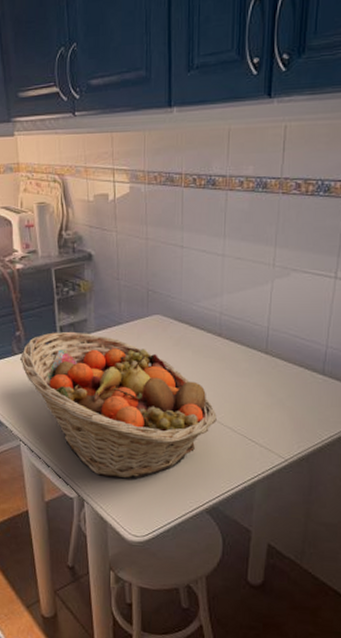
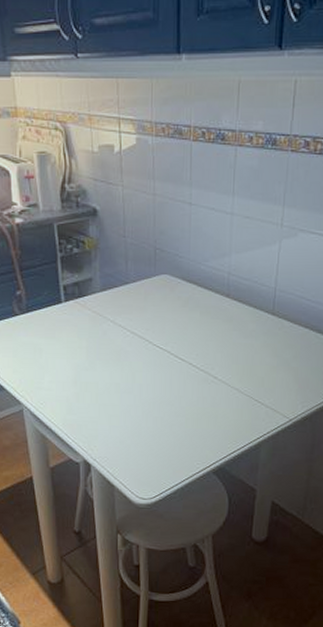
fruit basket: present [19,331,217,479] -> none [20,291,224,442]

